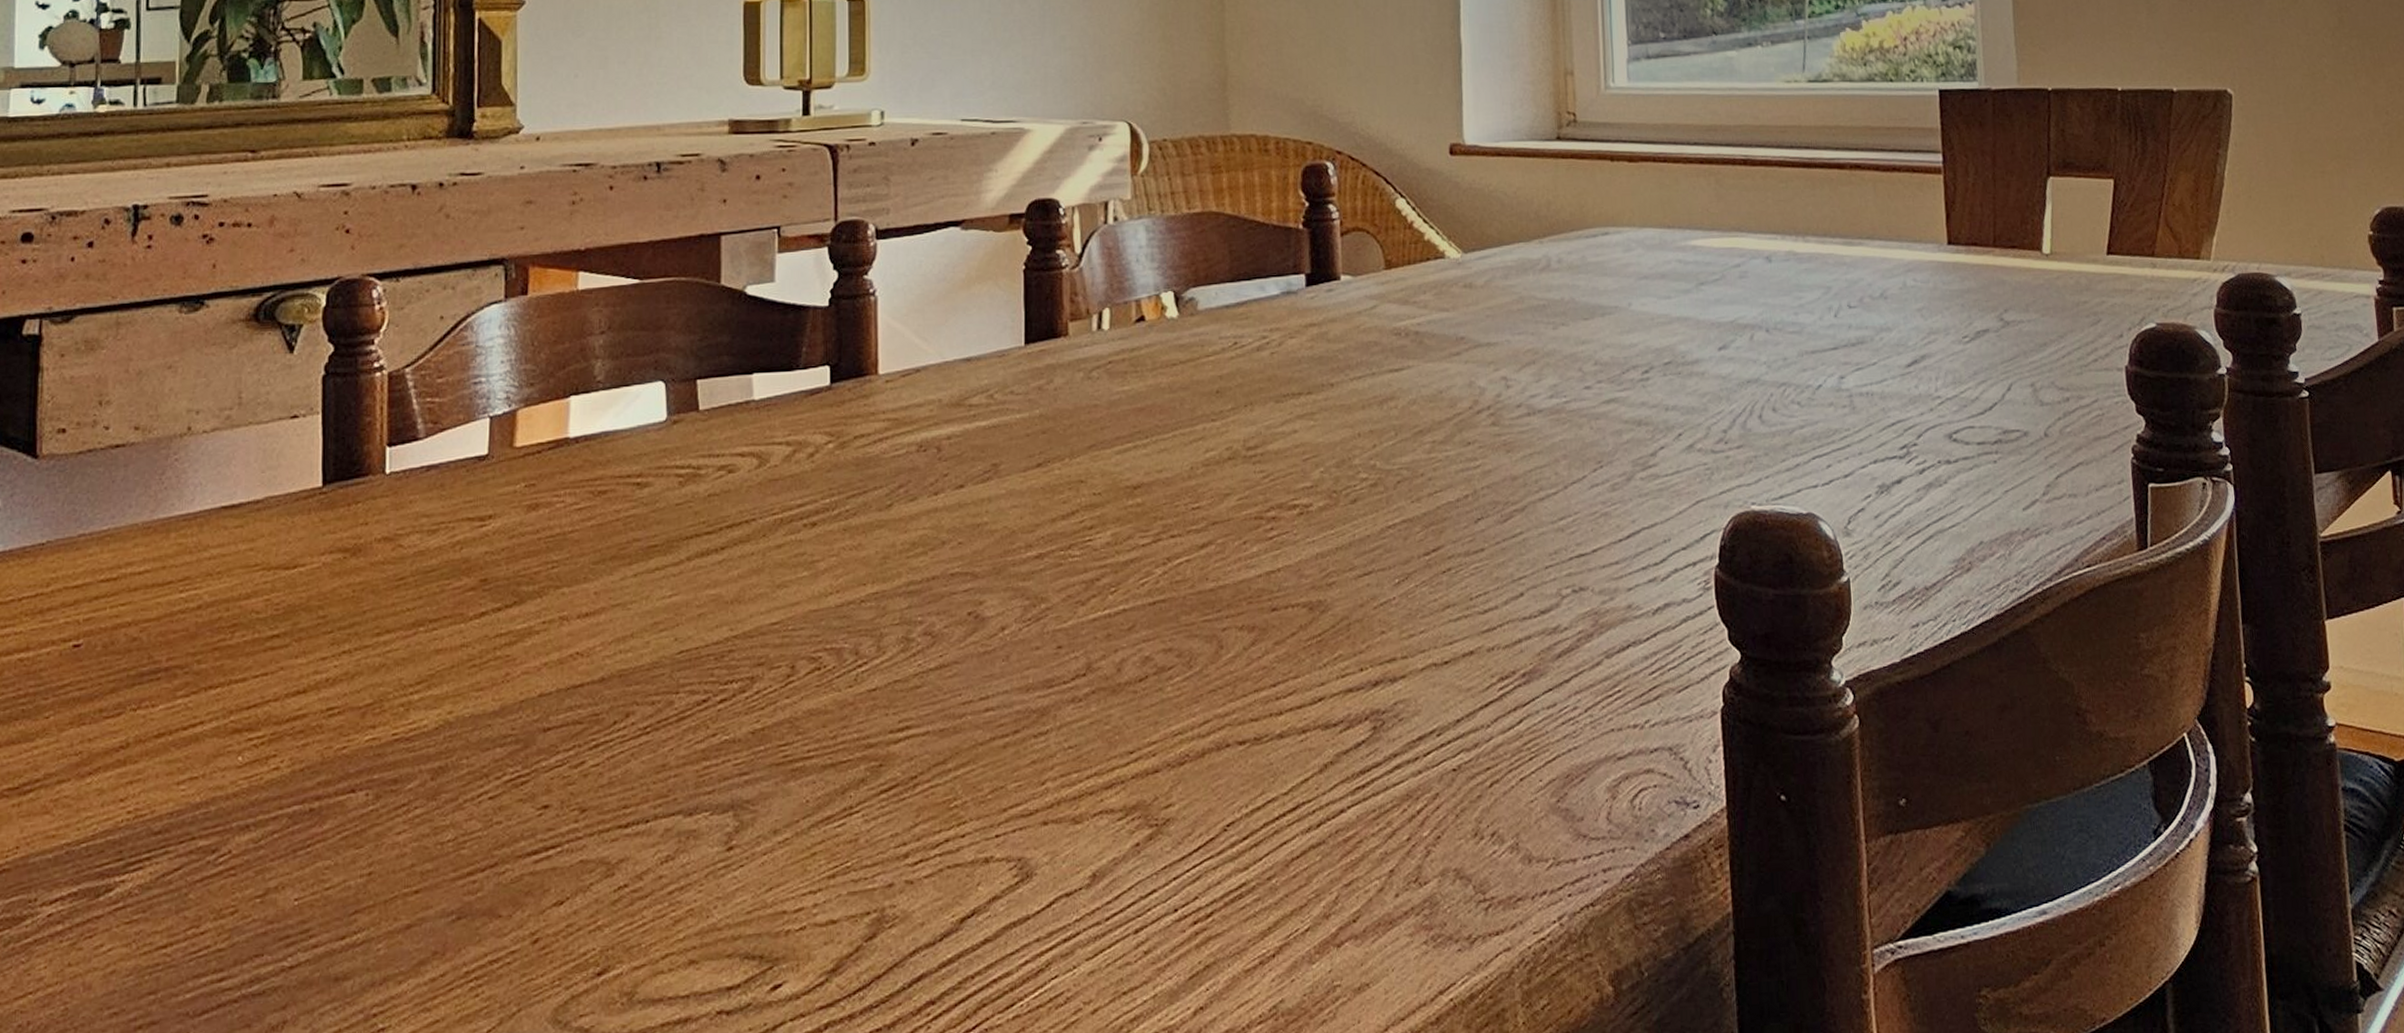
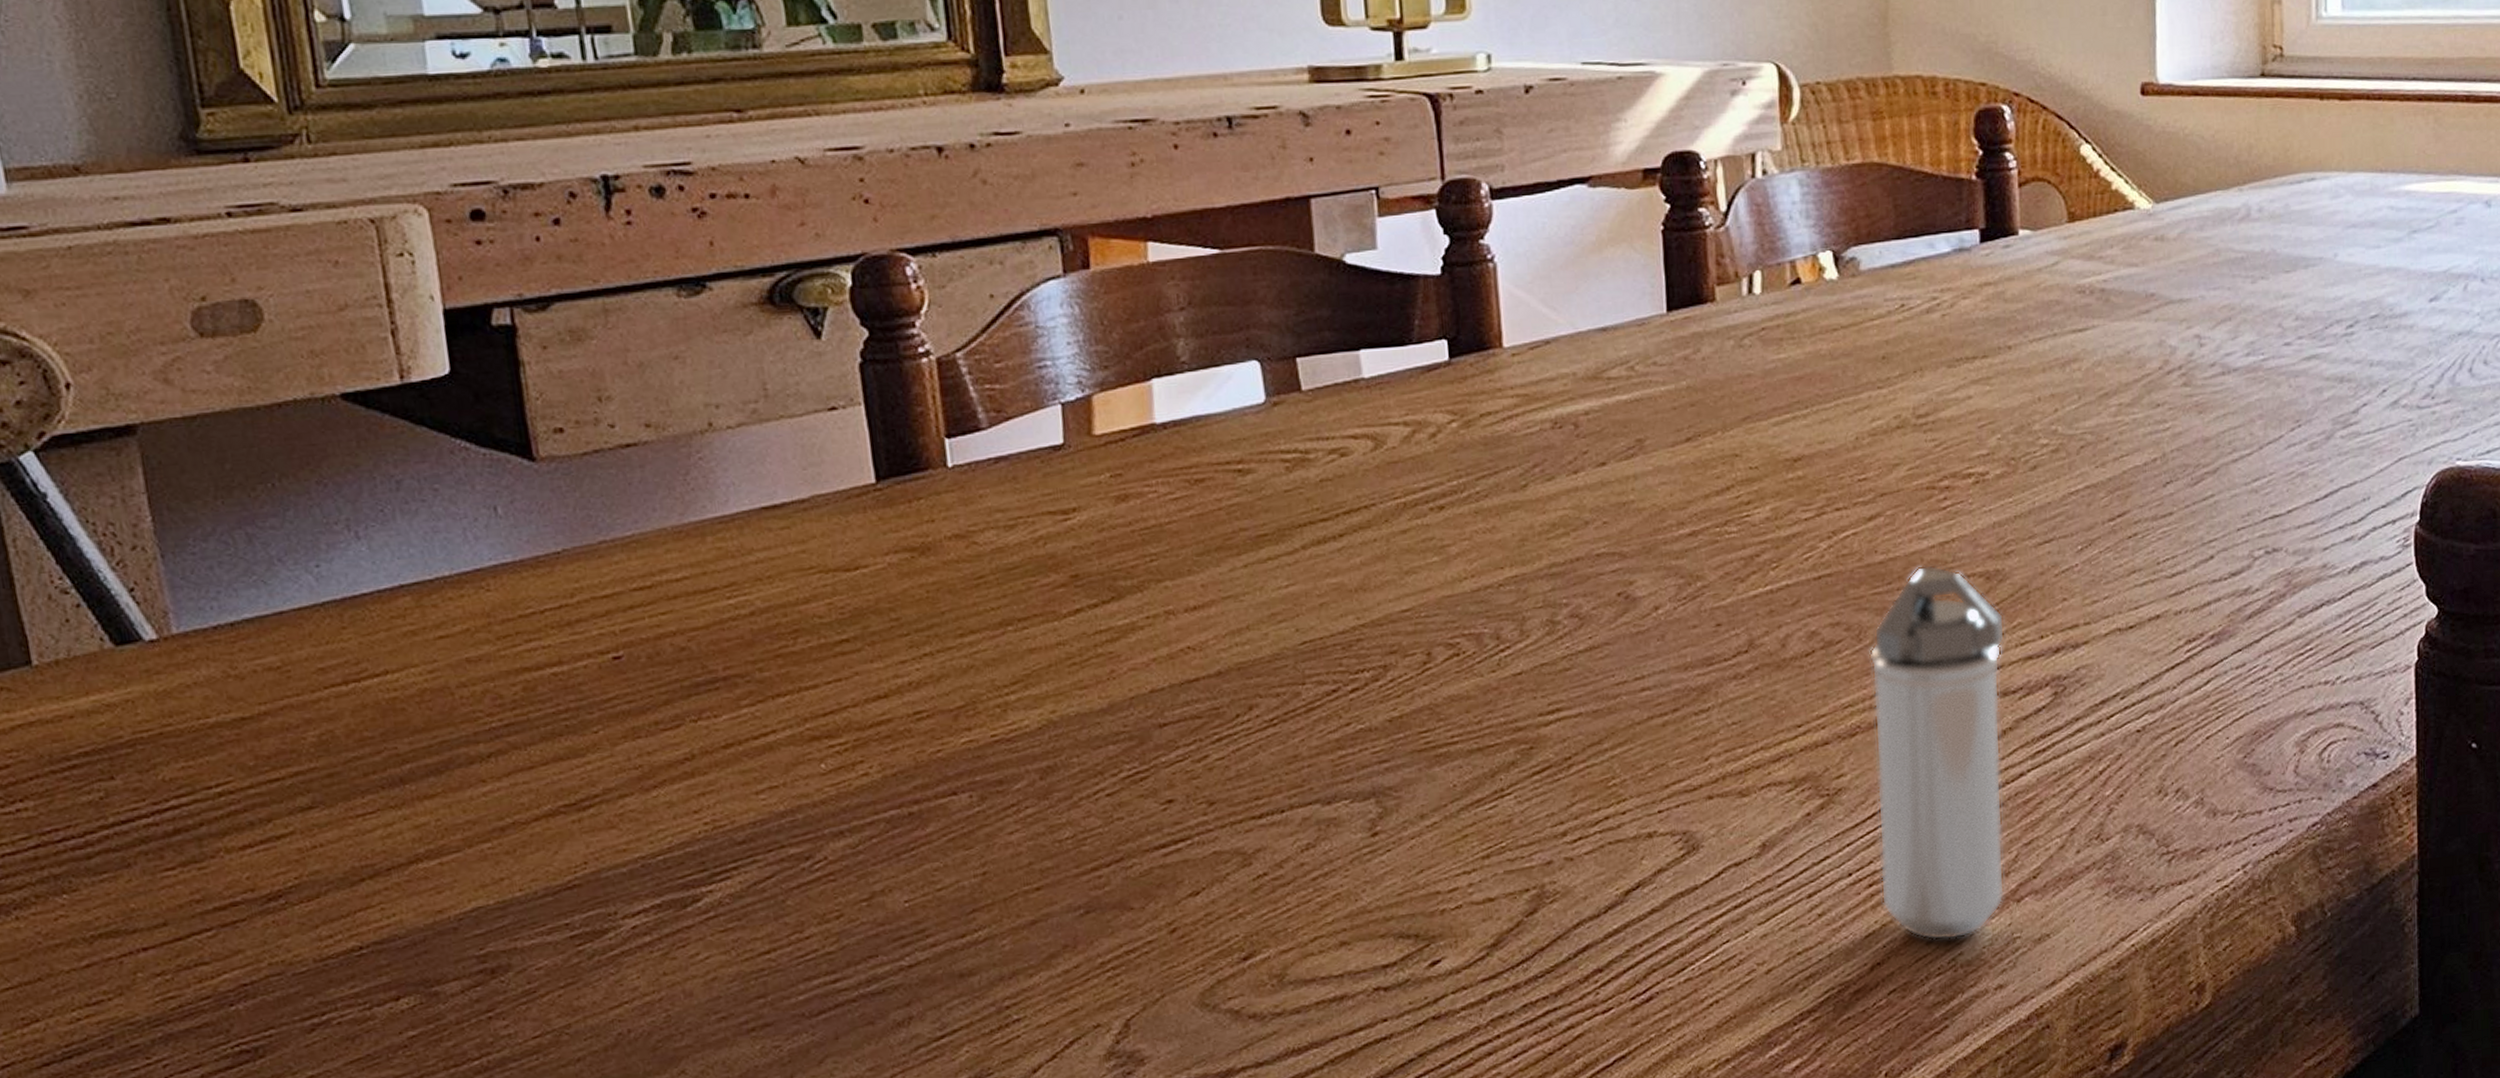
shaker: none [1198,594,1327,986] -> present [1868,565,2005,941]

